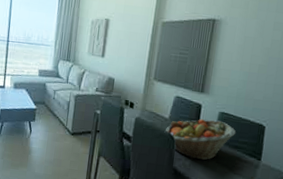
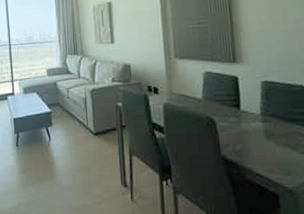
fruit basket: present [166,118,237,161] -> none [202,91,289,143]

